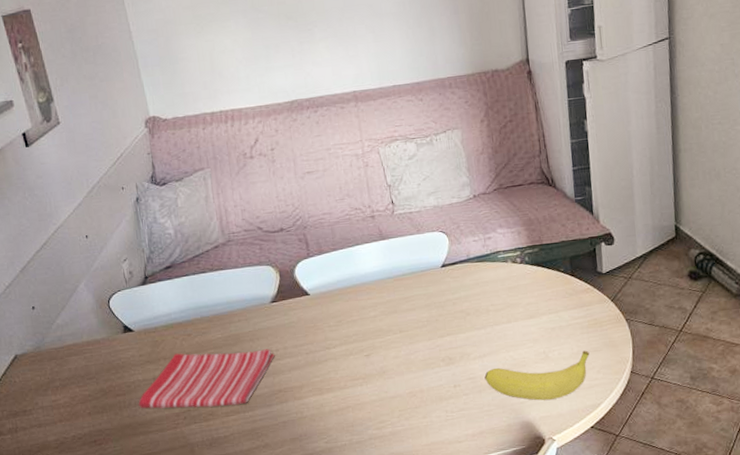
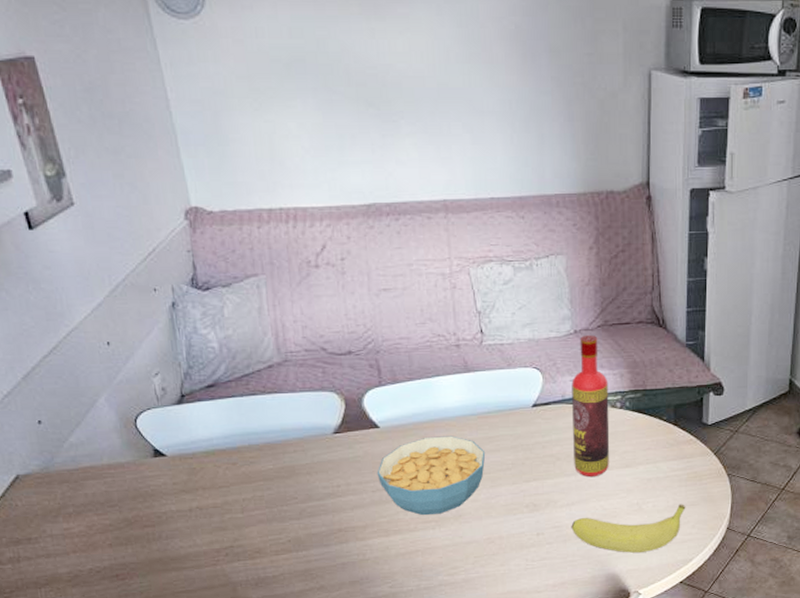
dish towel: present [138,349,275,409] -> none [170,483,336,544]
cereal bowl: none [309,298,403,374] -> present [376,436,486,516]
bottle: none [475,198,515,330] -> present [572,334,610,478]

